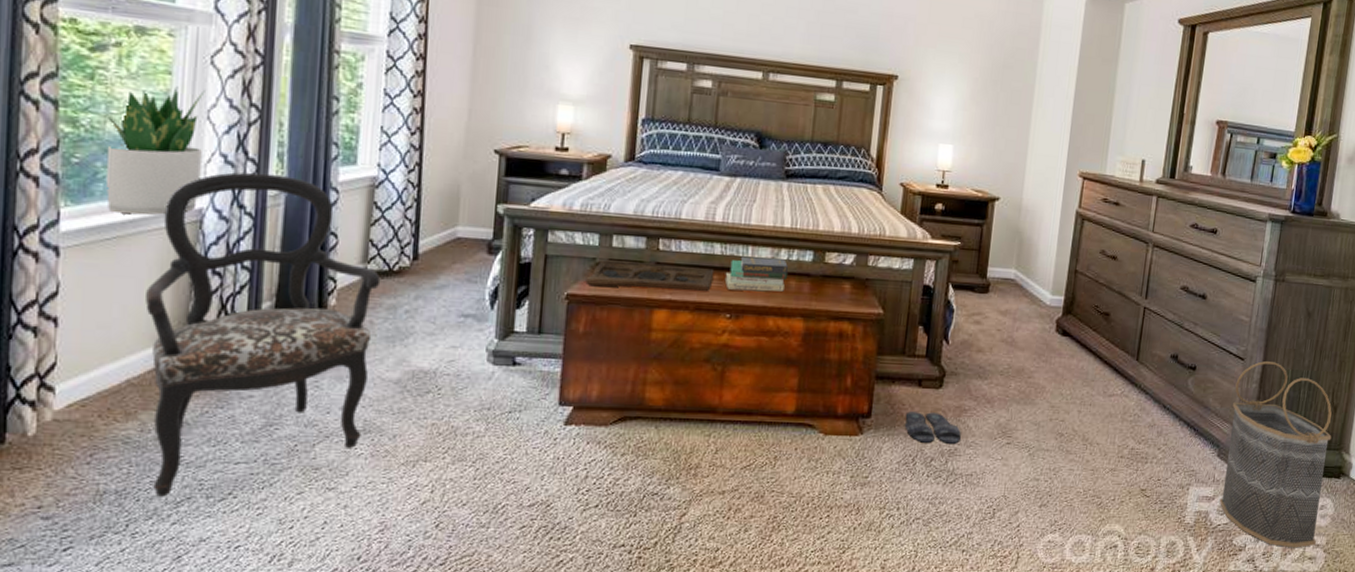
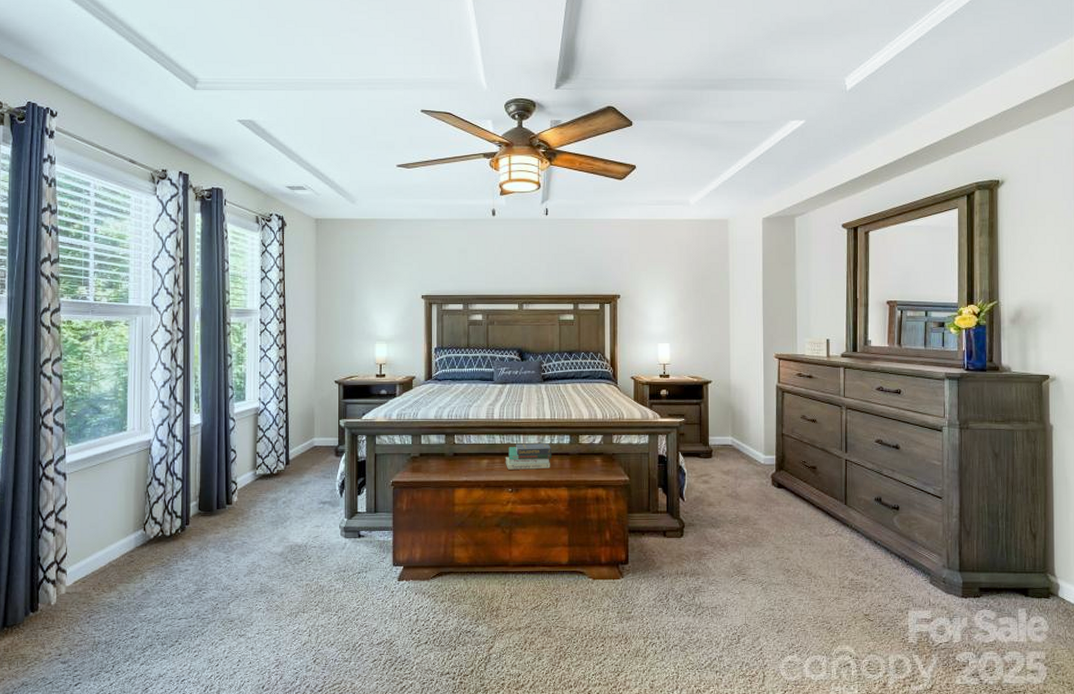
planter: present [105,86,205,216] -> none [91,358,149,448]
armchair: present [145,172,381,497] -> none [119,412,266,645]
decorative tray: present [585,260,714,292] -> none [405,454,497,474]
slippers: present [904,411,961,445] -> none [656,557,703,583]
basket: present [1219,361,1332,548] -> none [937,498,1035,663]

